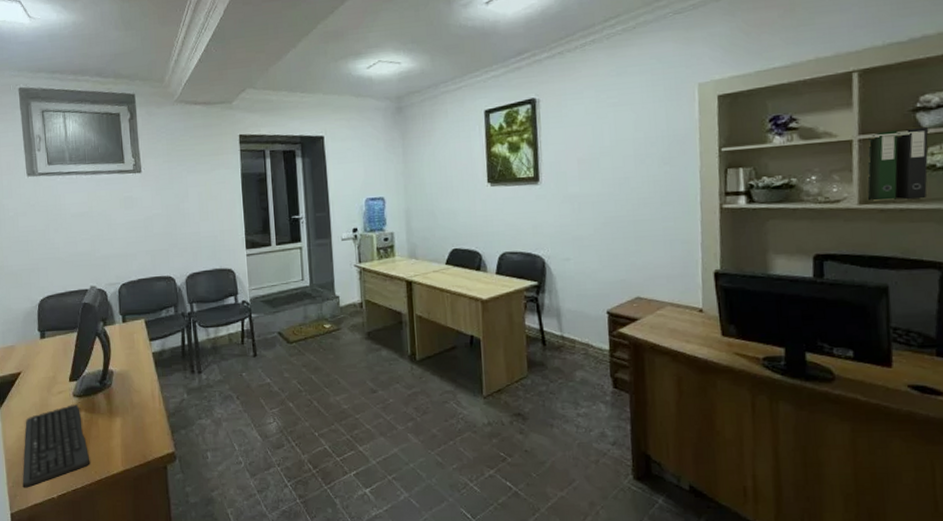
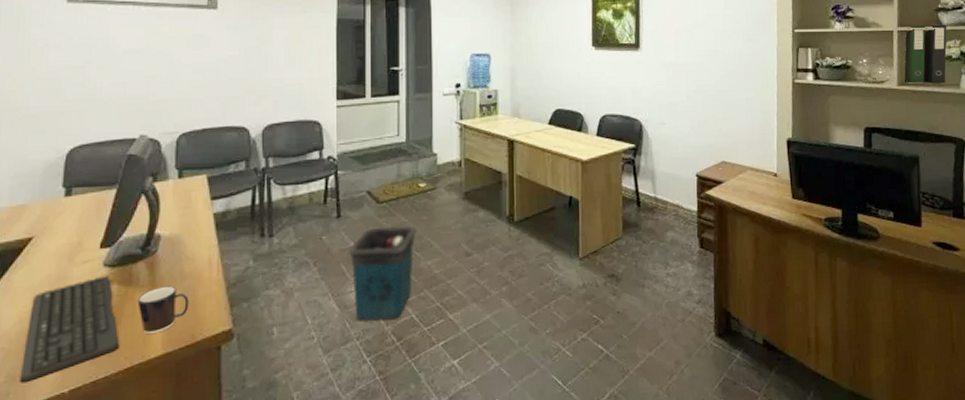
mug: none [100,413,139,454] -> present [137,285,189,335]
recycling bin: none [265,365,325,450] -> present [348,226,417,320]

